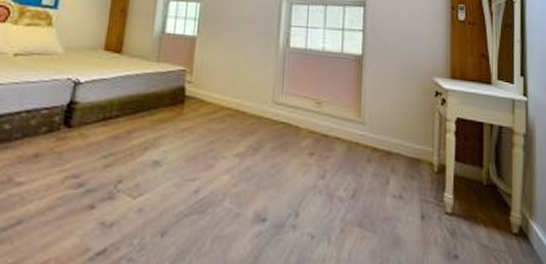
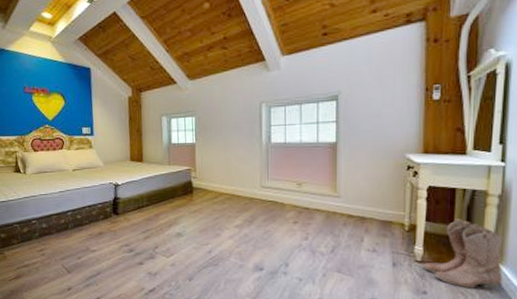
boots: none [452,160,534,253] -> present [422,219,503,290]

